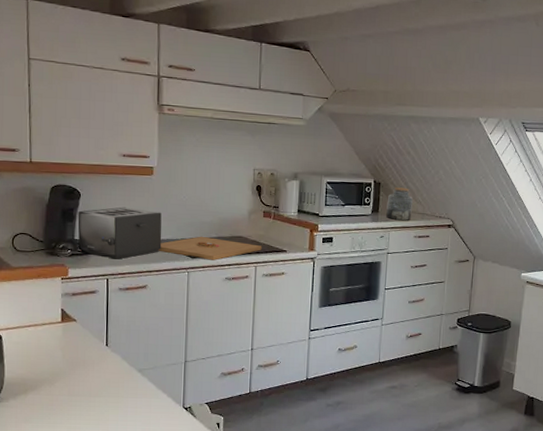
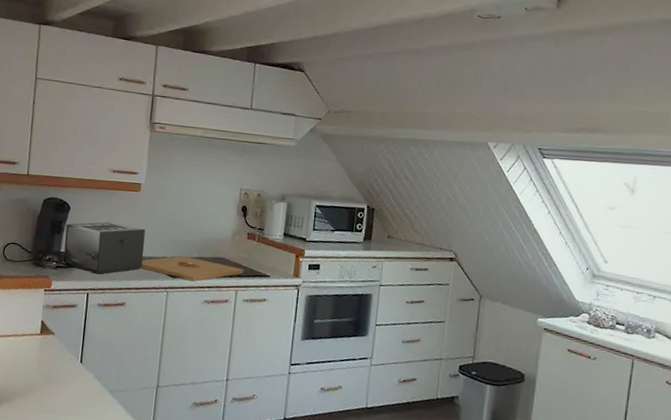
jar: present [386,187,414,220] -> none [380,214,411,251]

